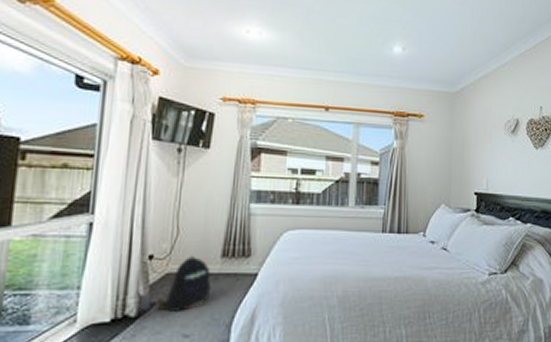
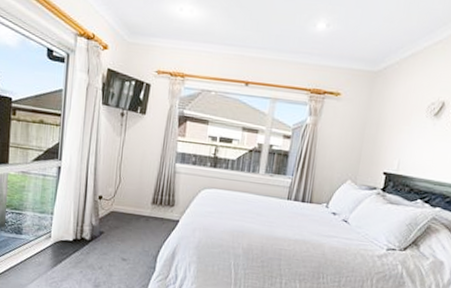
backpack: present [155,255,212,312] -> none [103,200,144,241]

